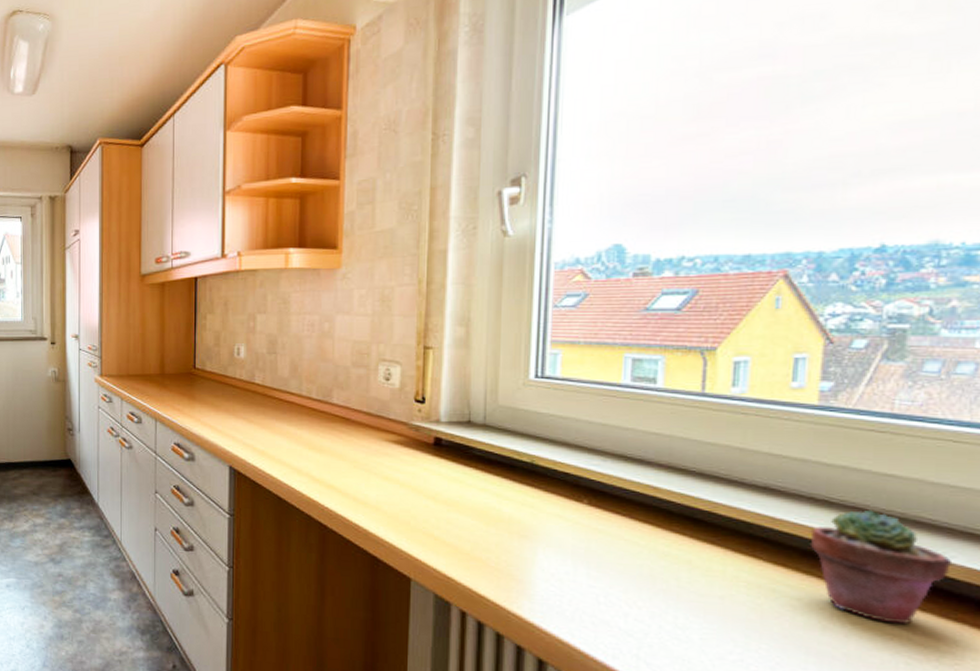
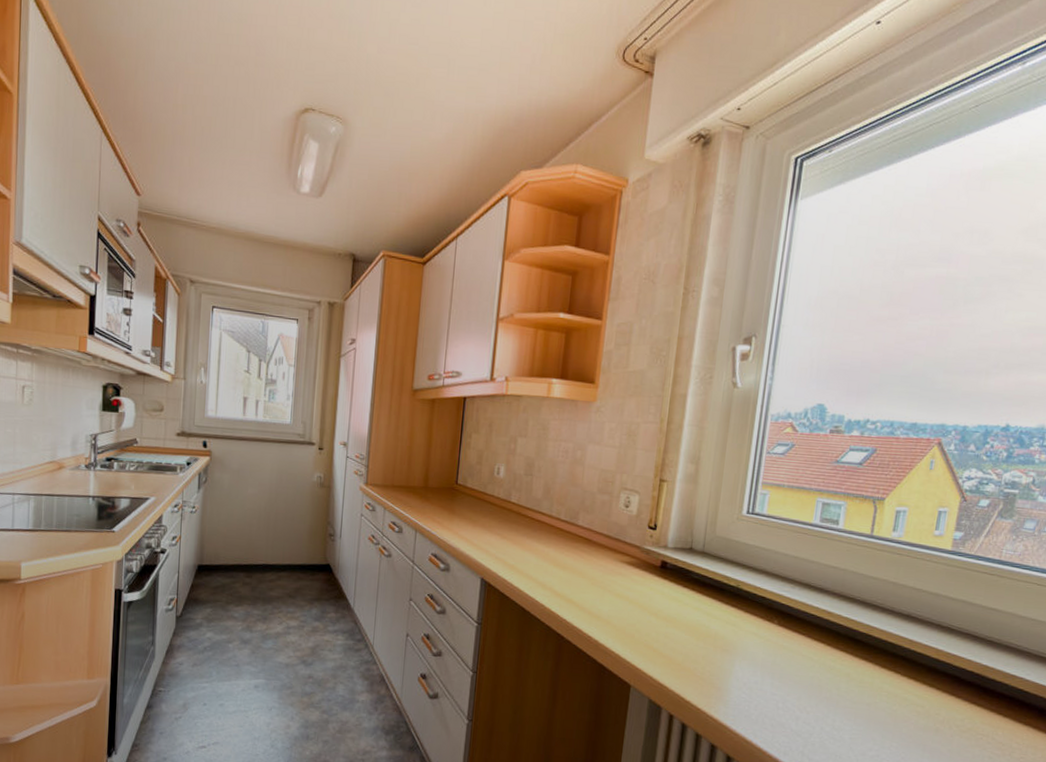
potted succulent: present [809,509,951,625] -> none [934,636,1027,727]

